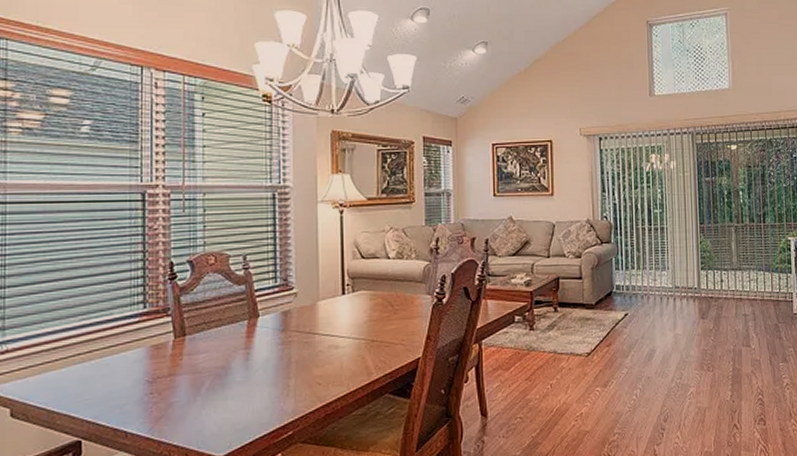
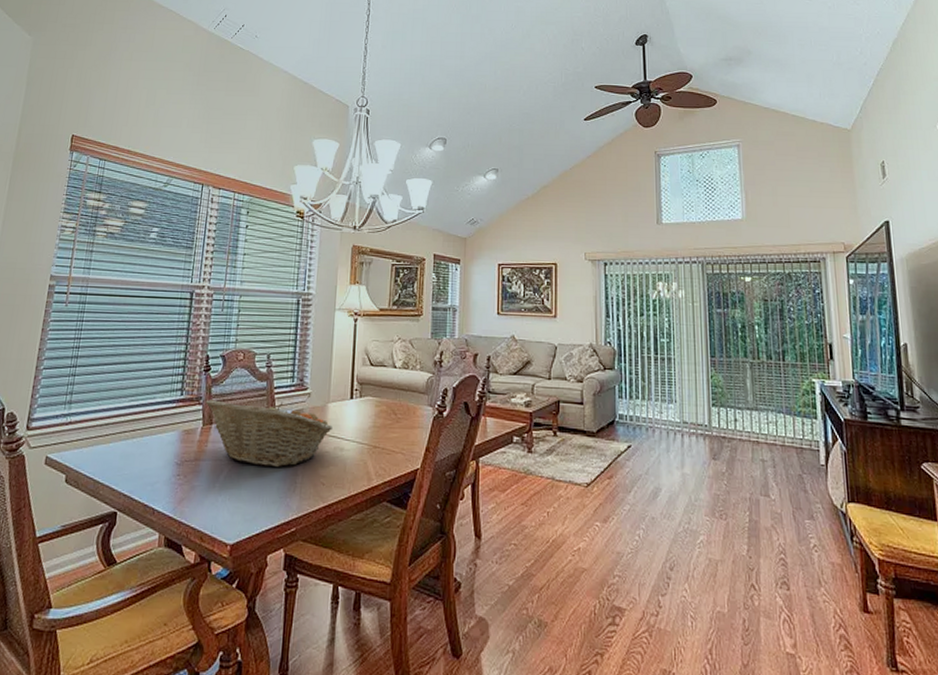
fruit basket: none [174,304,325,374] -> present [205,399,333,467]

